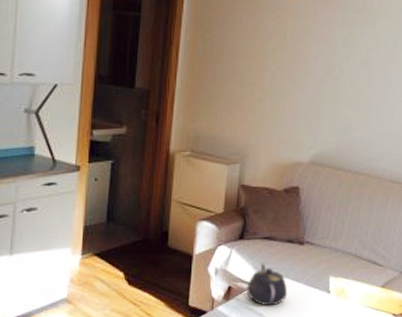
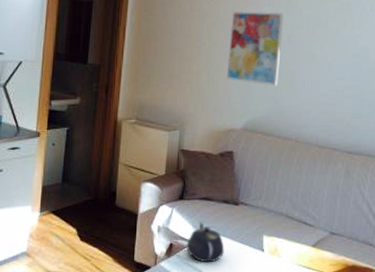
wall art: none [293,30,358,116] -> present [226,11,284,86]

